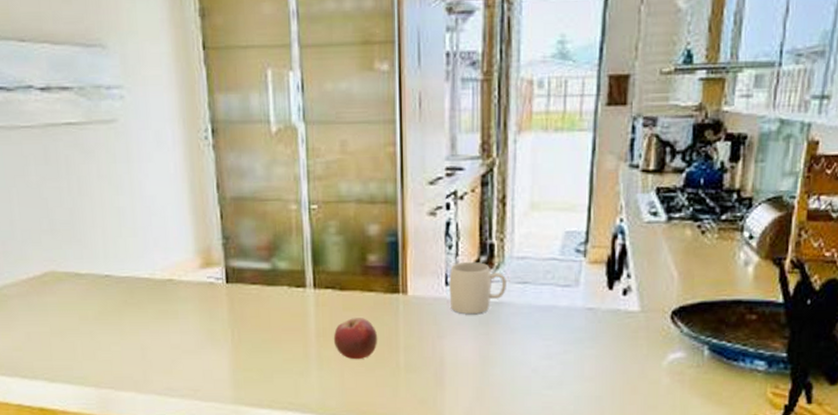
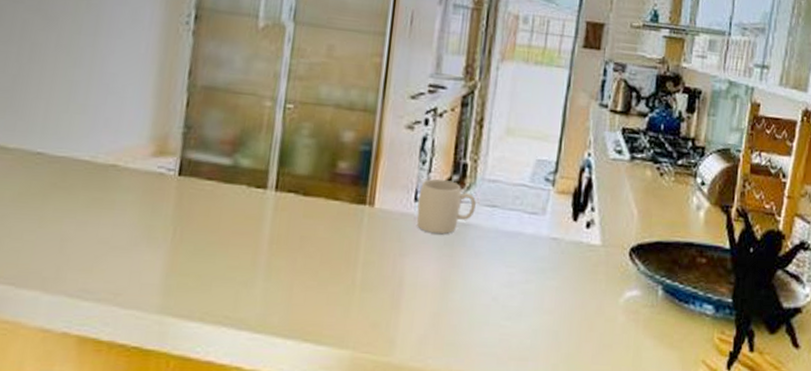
fruit: present [333,318,378,360] -> none [287,226,337,273]

